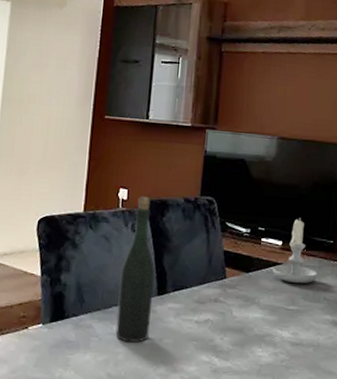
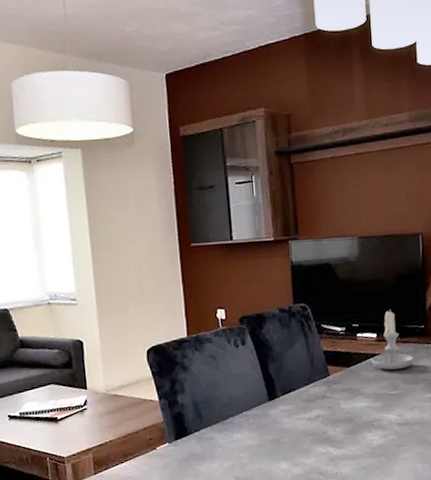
bottle: present [115,196,155,343] -> none [231,312,267,447]

